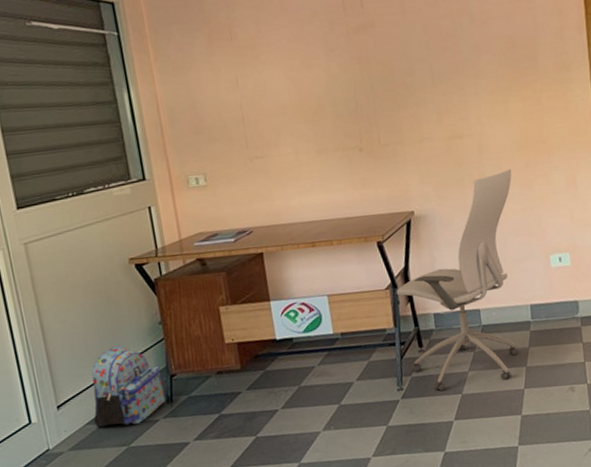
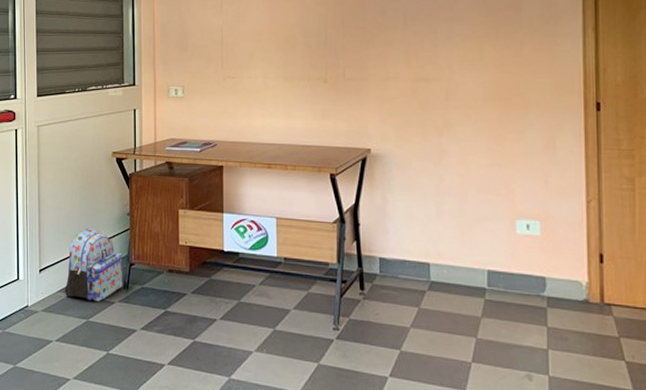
office chair: present [396,169,519,392] -> none [343,120,481,347]

